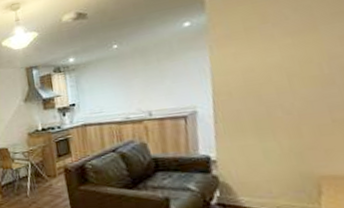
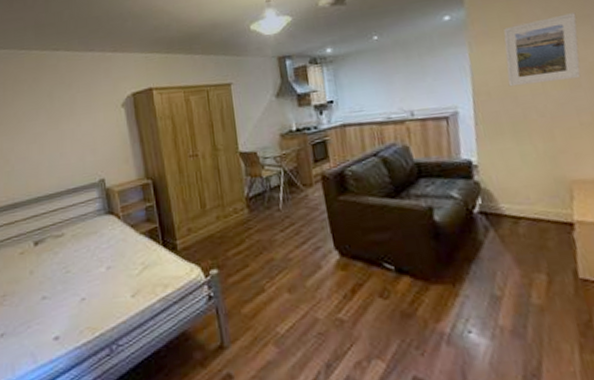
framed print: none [247,10,335,87] -> present [503,13,581,87]

